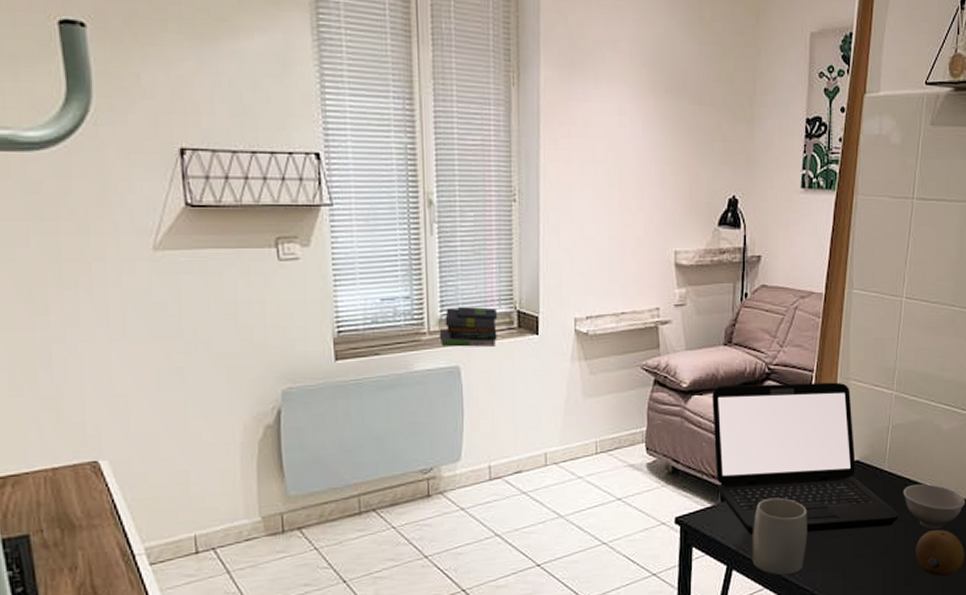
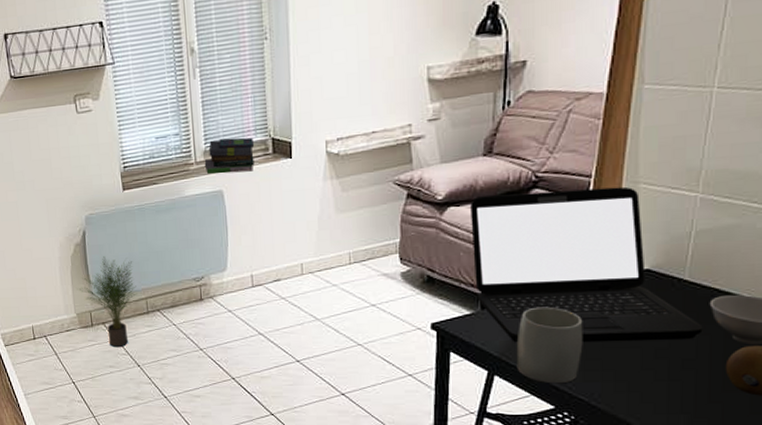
potted plant: none [265,442,347,559] -> present [77,256,137,347]

